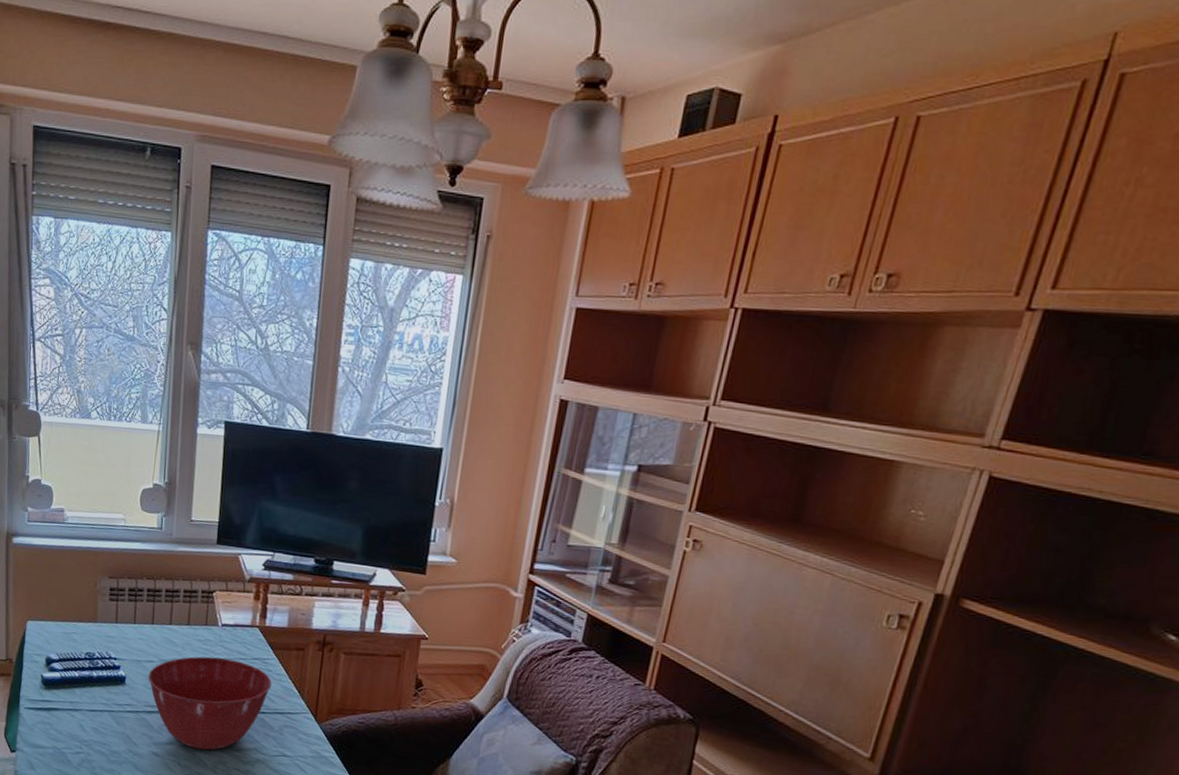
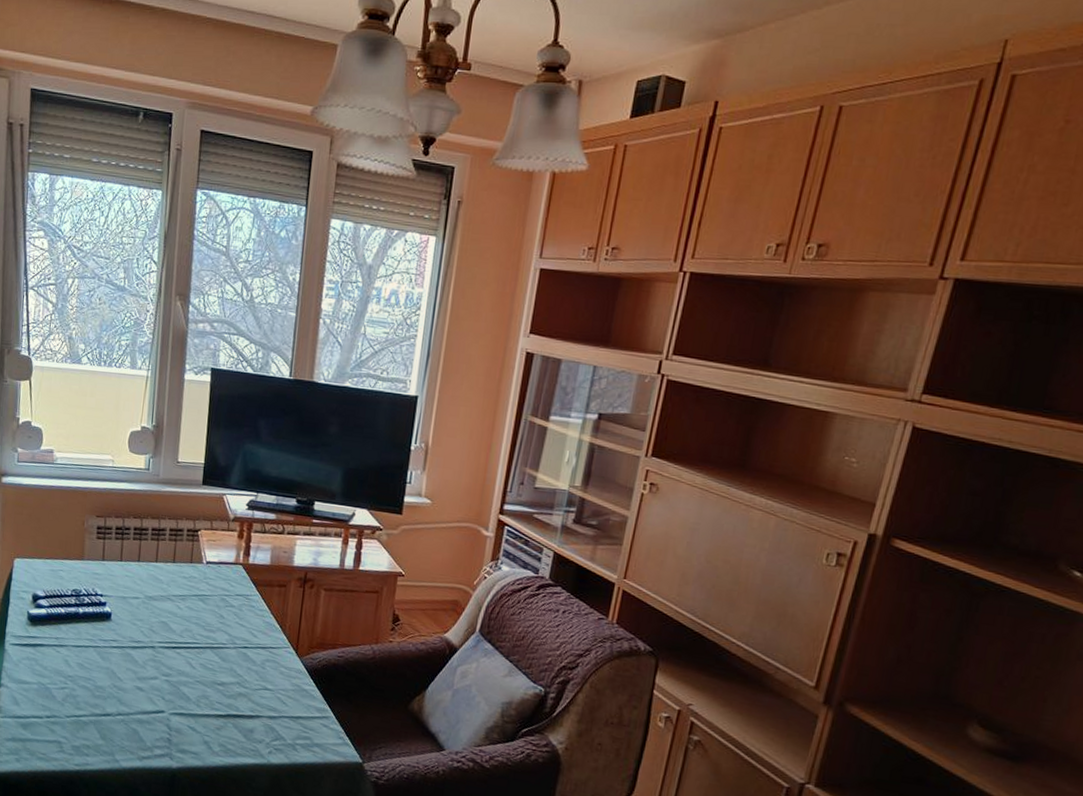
mixing bowl: present [148,656,272,751] -> none [133,593,255,685]

